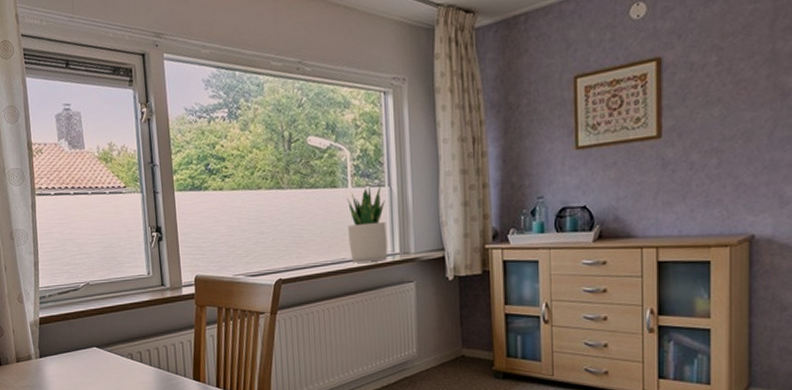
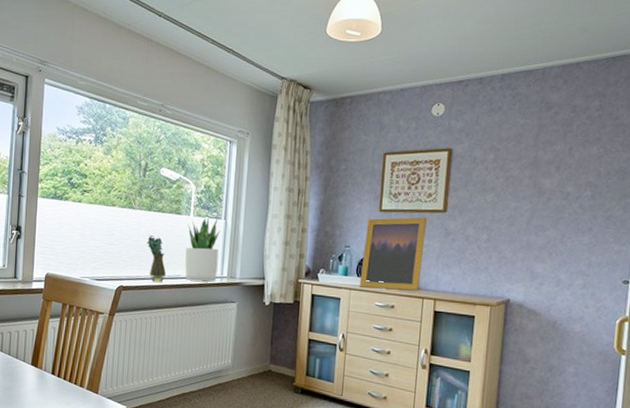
vase: none [302,216,329,271] -> present [147,234,167,283]
picture frame: none [560,147,637,245] -> present [359,217,427,291]

